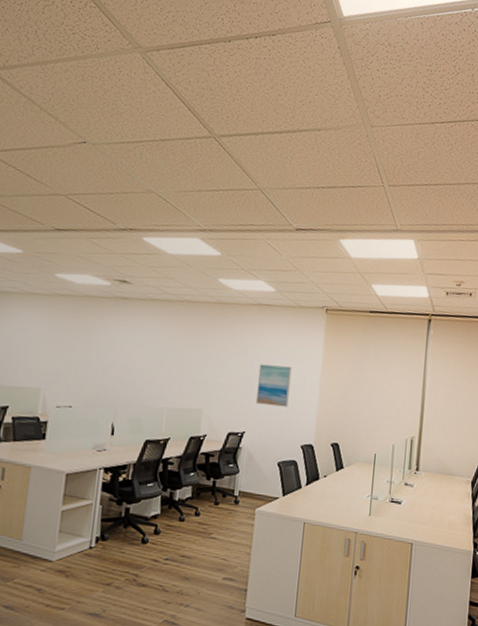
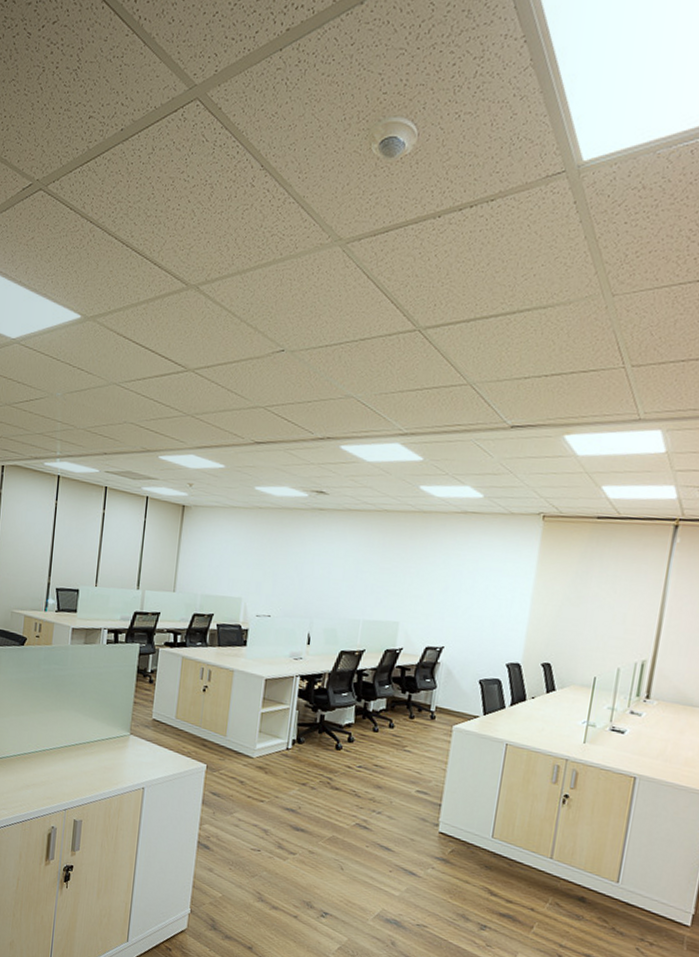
wall art: present [255,364,292,407] -> none [456,576,499,623]

